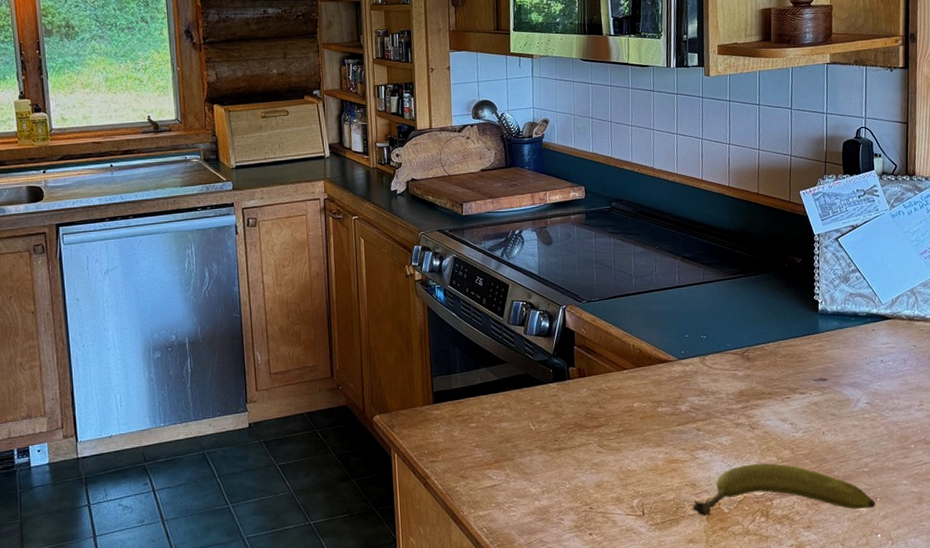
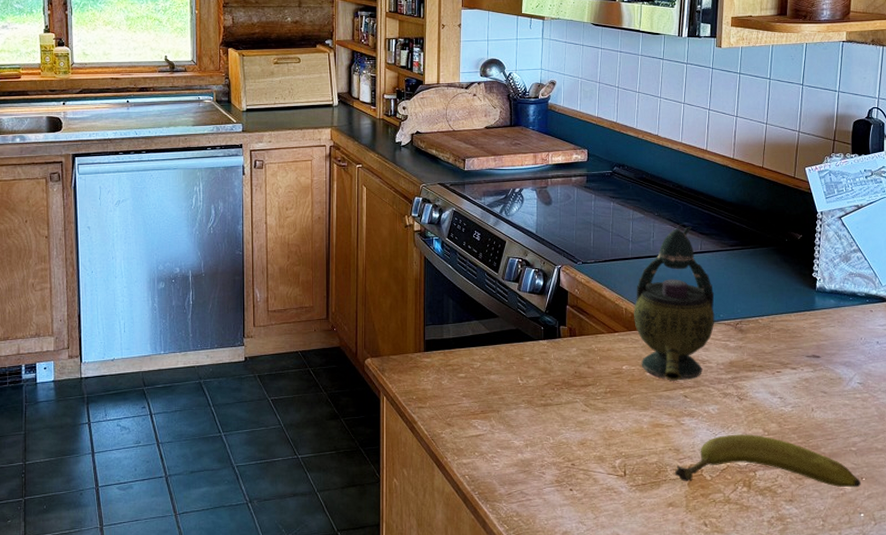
teapot: none [641,257,722,415] -> present [634,226,715,381]

